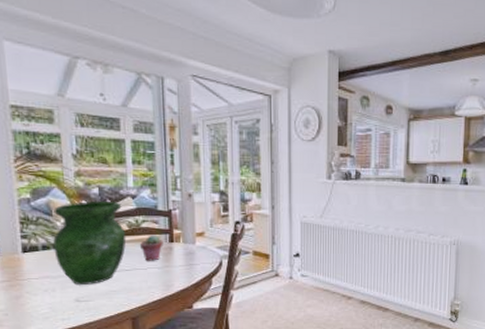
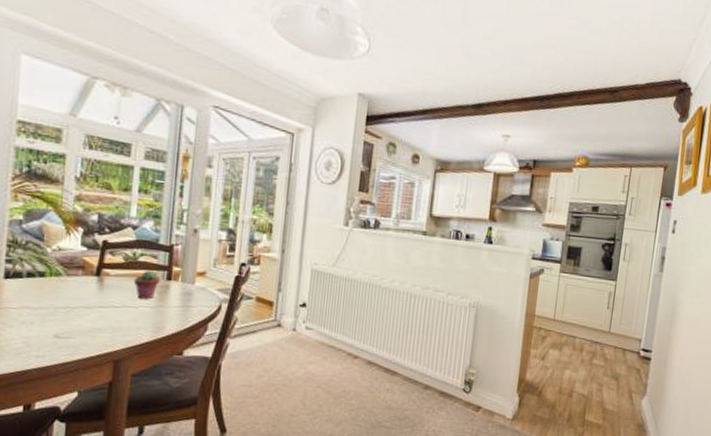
vase: present [53,200,127,285] -> none [39,228,121,320]

